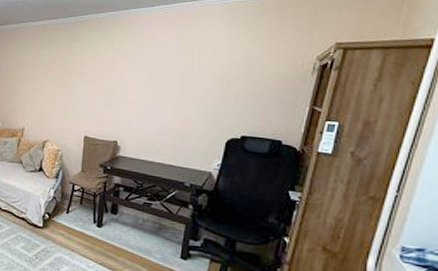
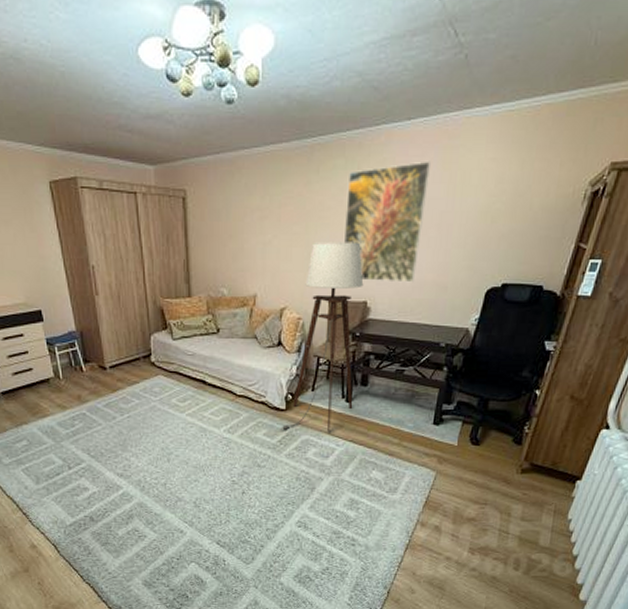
floor lamp: none [37,91,115,253] -> present [281,242,364,432]
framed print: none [97,35,172,129] -> present [343,161,432,283]

